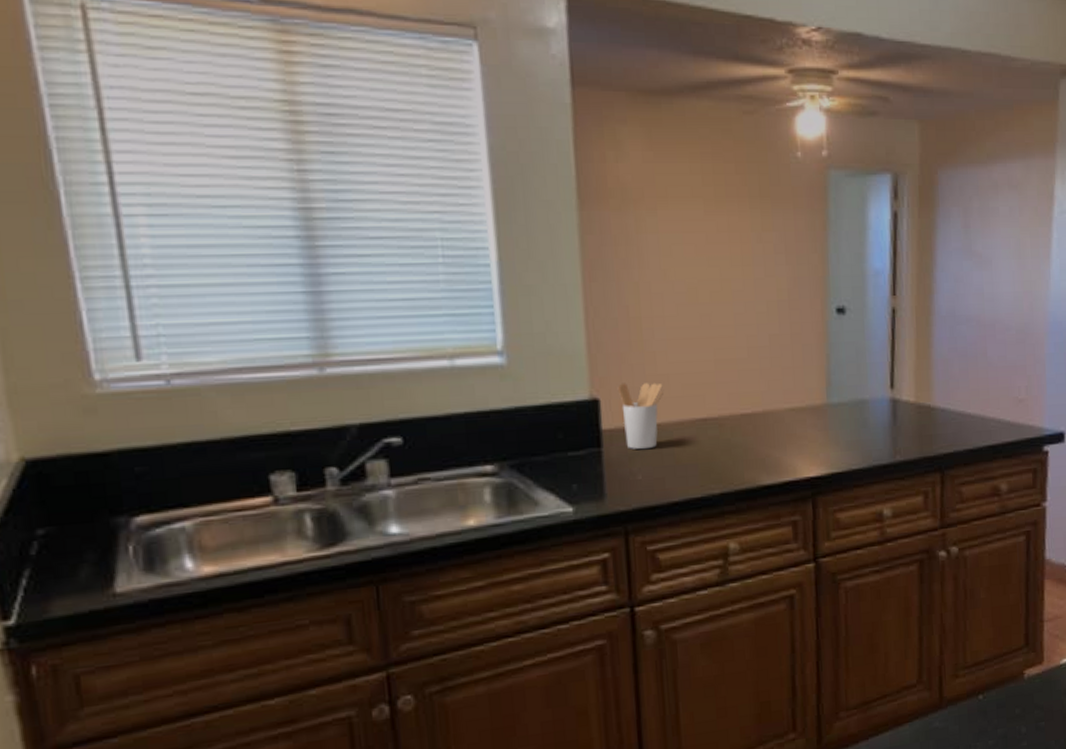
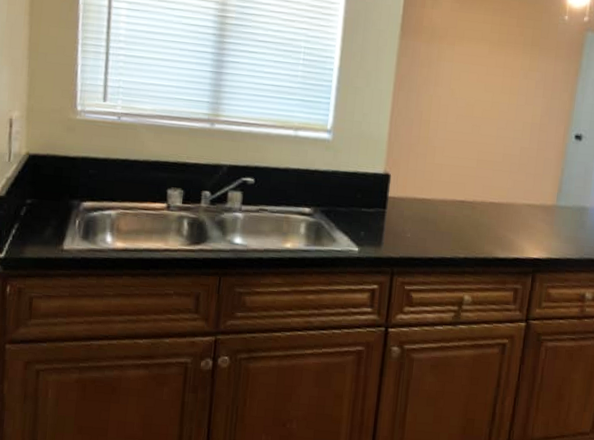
utensil holder: present [617,382,663,449] -> none [403,165,437,216]

